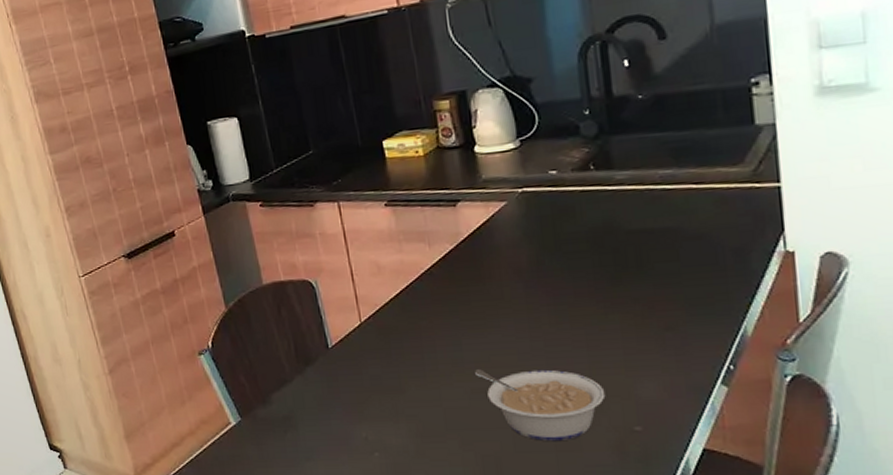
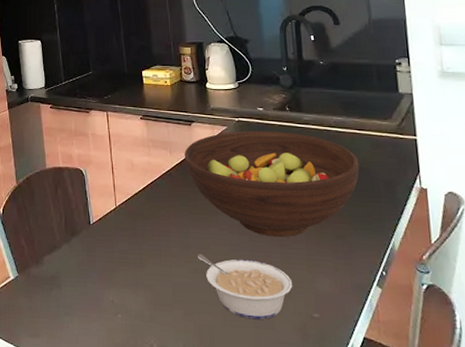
fruit bowl: none [448,198,697,338] -> present [184,130,360,238]

